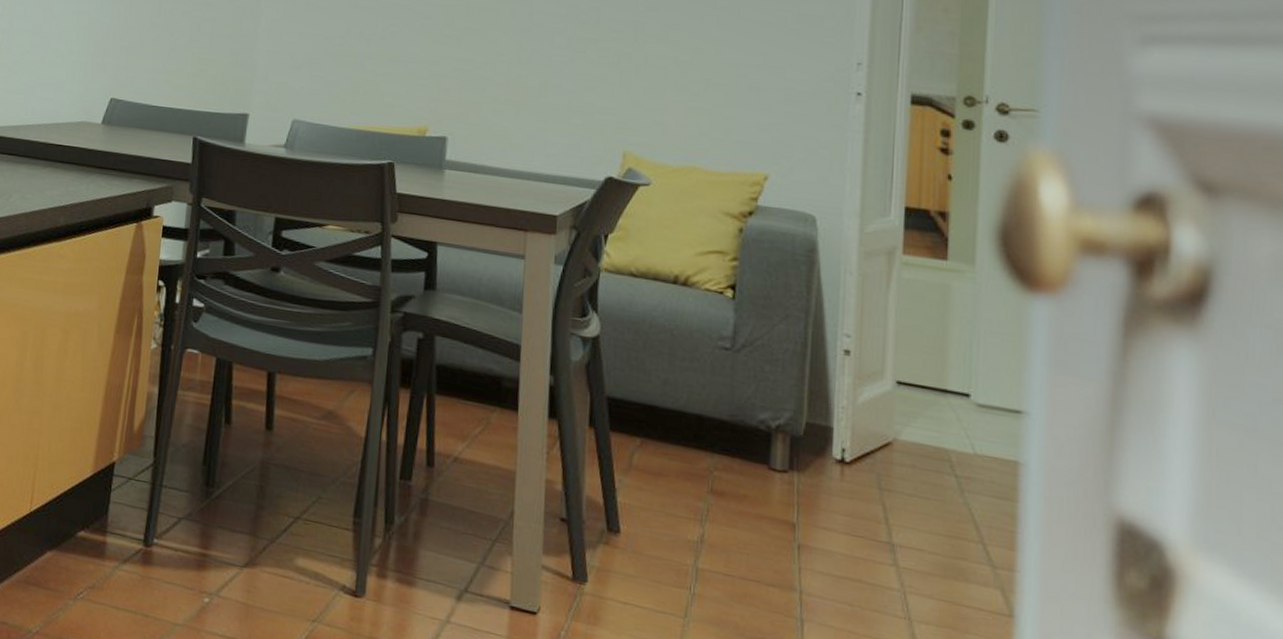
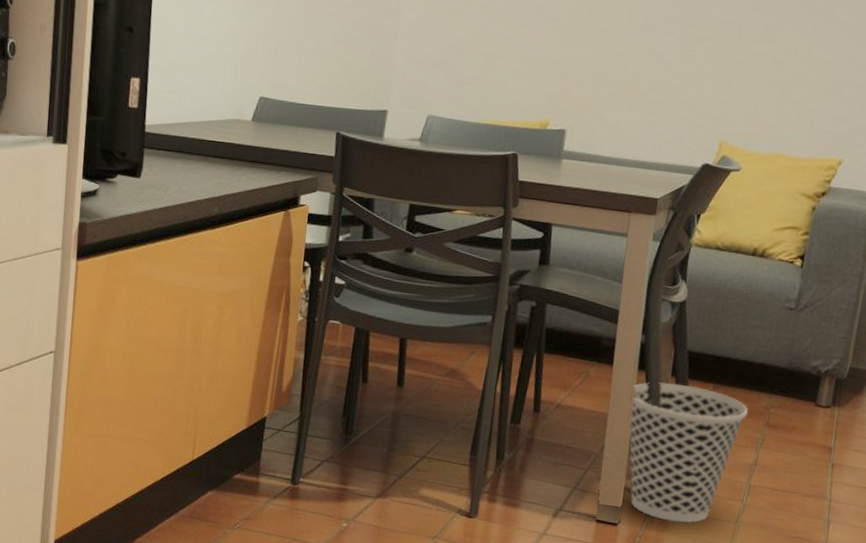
wastebasket: none [542,434,686,616] -> present [629,382,748,524]

